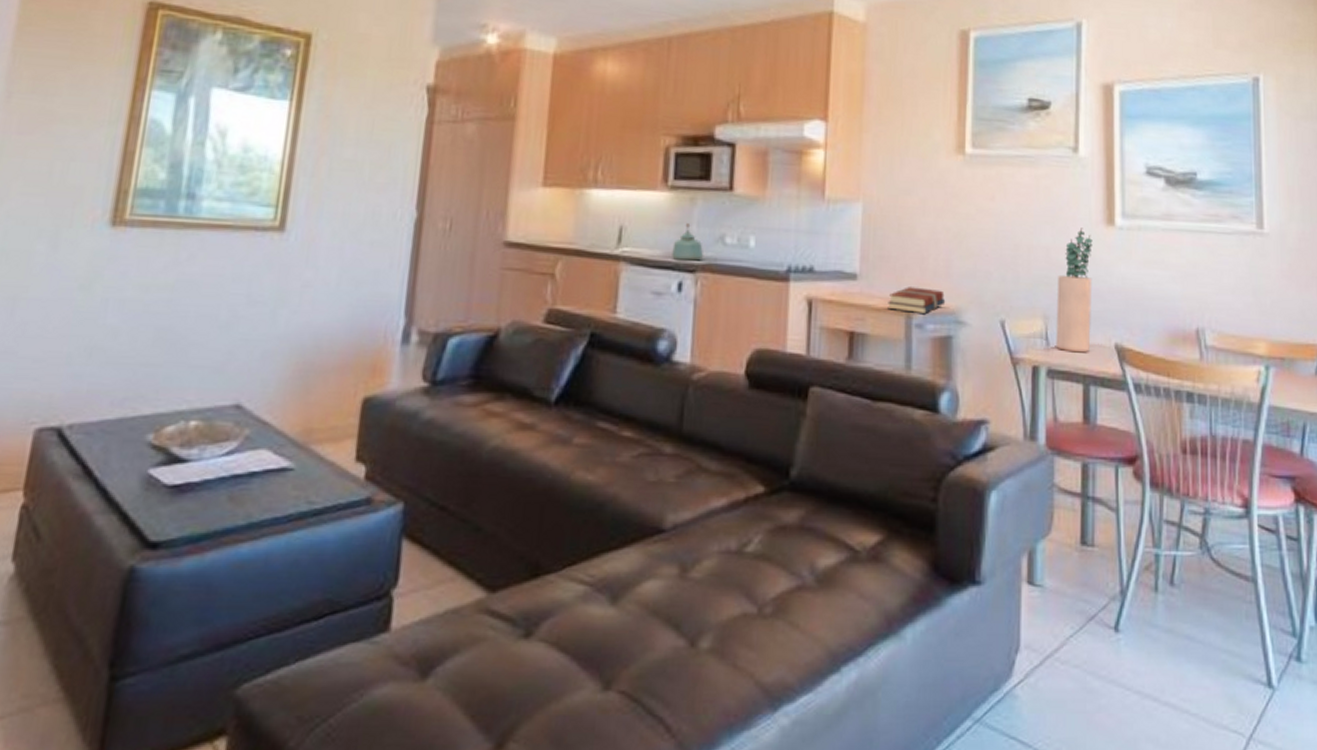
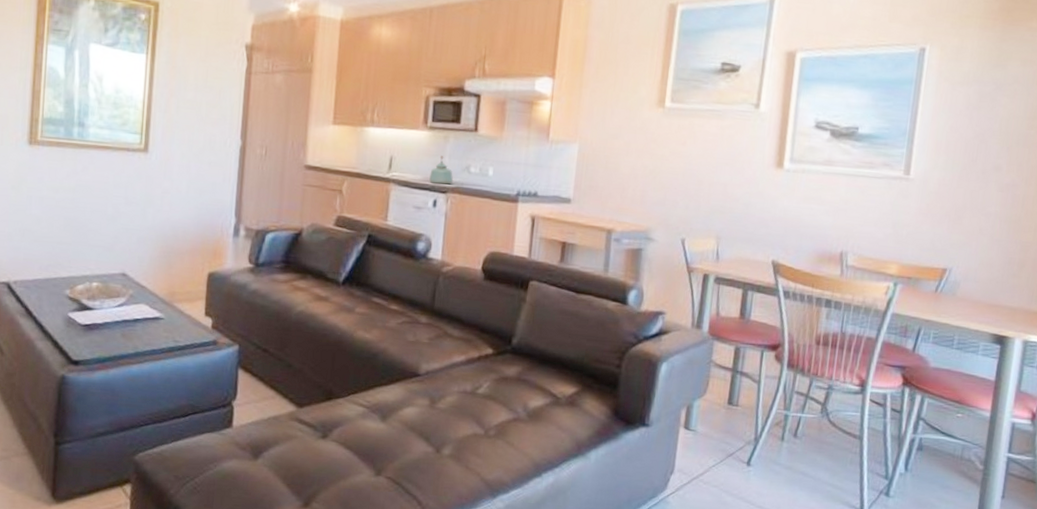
books: present [887,287,946,315] -> none [593,210,640,232]
vase: present [1056,227,1093,353] -> none [724,169,763,266]

